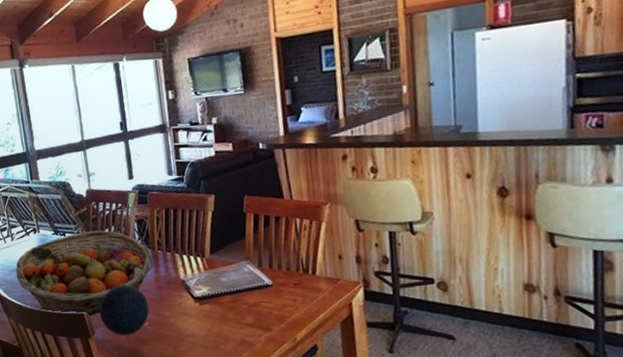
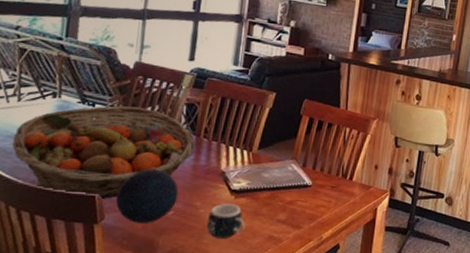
mug: none [179,311,216,345] -> present [206,204,245,238]

